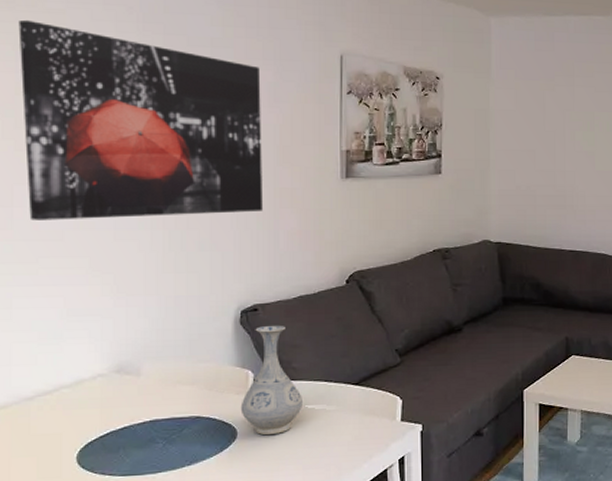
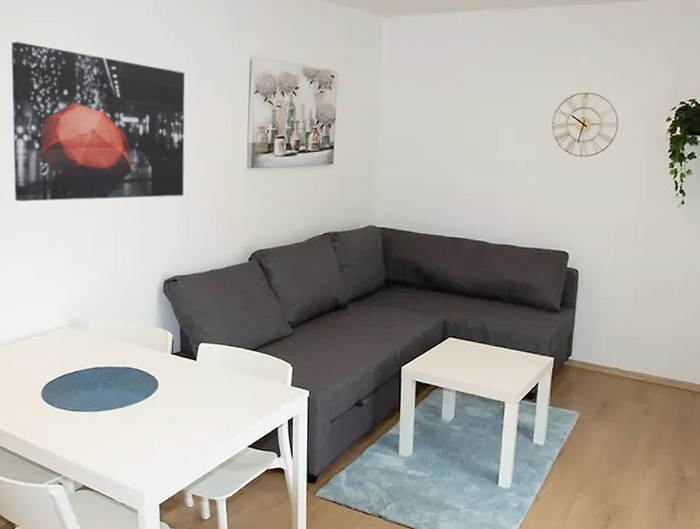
vase: present [240,325,304,436] -> none [161,294,211,389]

